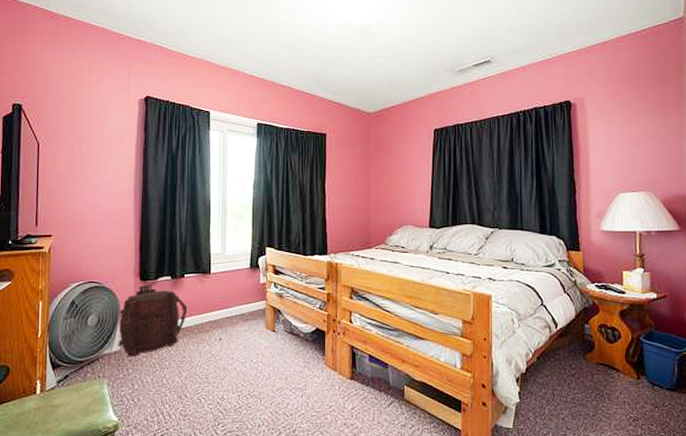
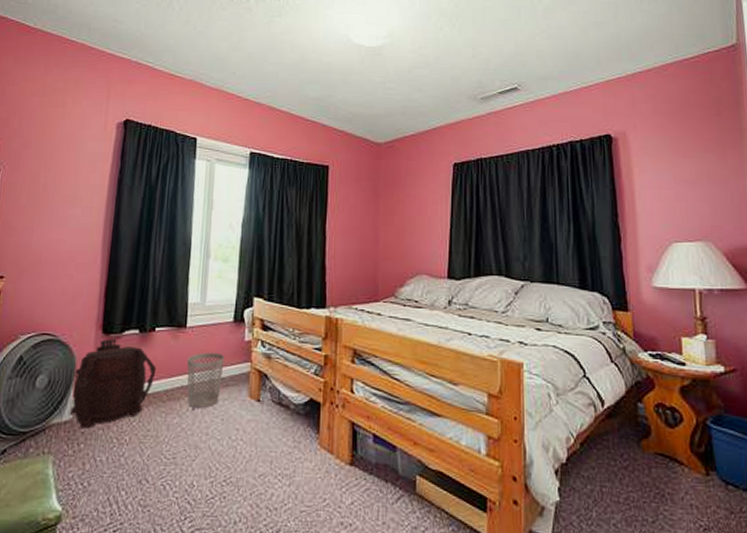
wastebasket: none [212,293,244,339] -> present [186,352,225,409]

